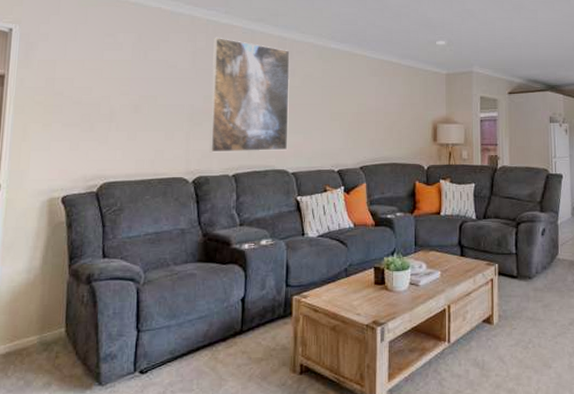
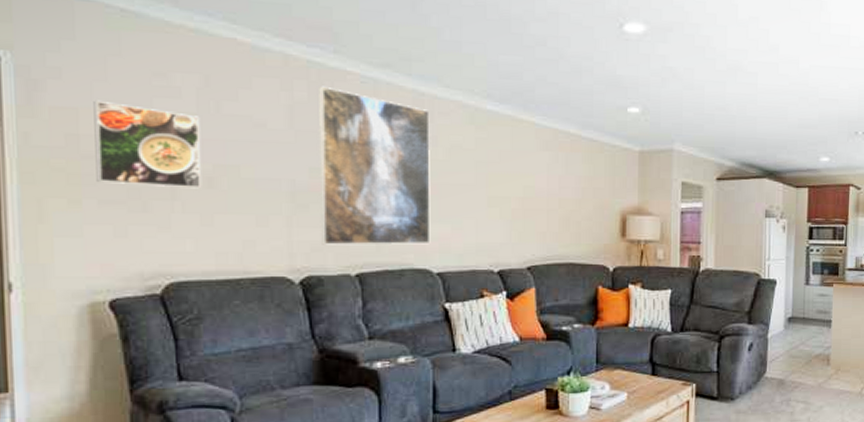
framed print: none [62,54,133,114] -> present [93,100,201,189]

